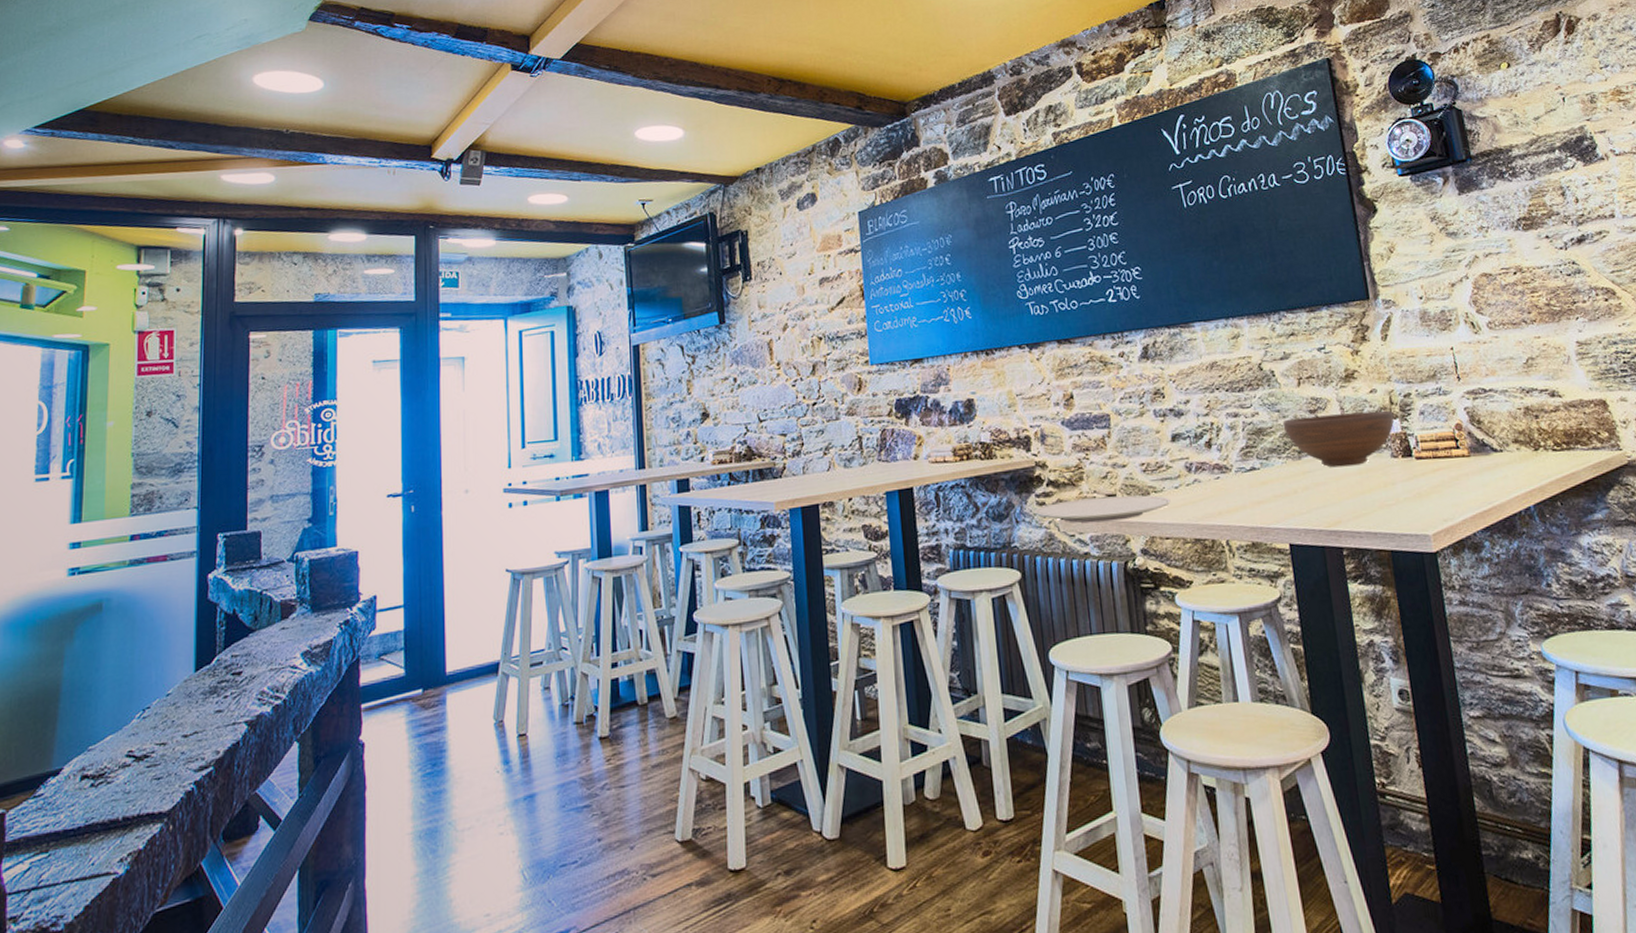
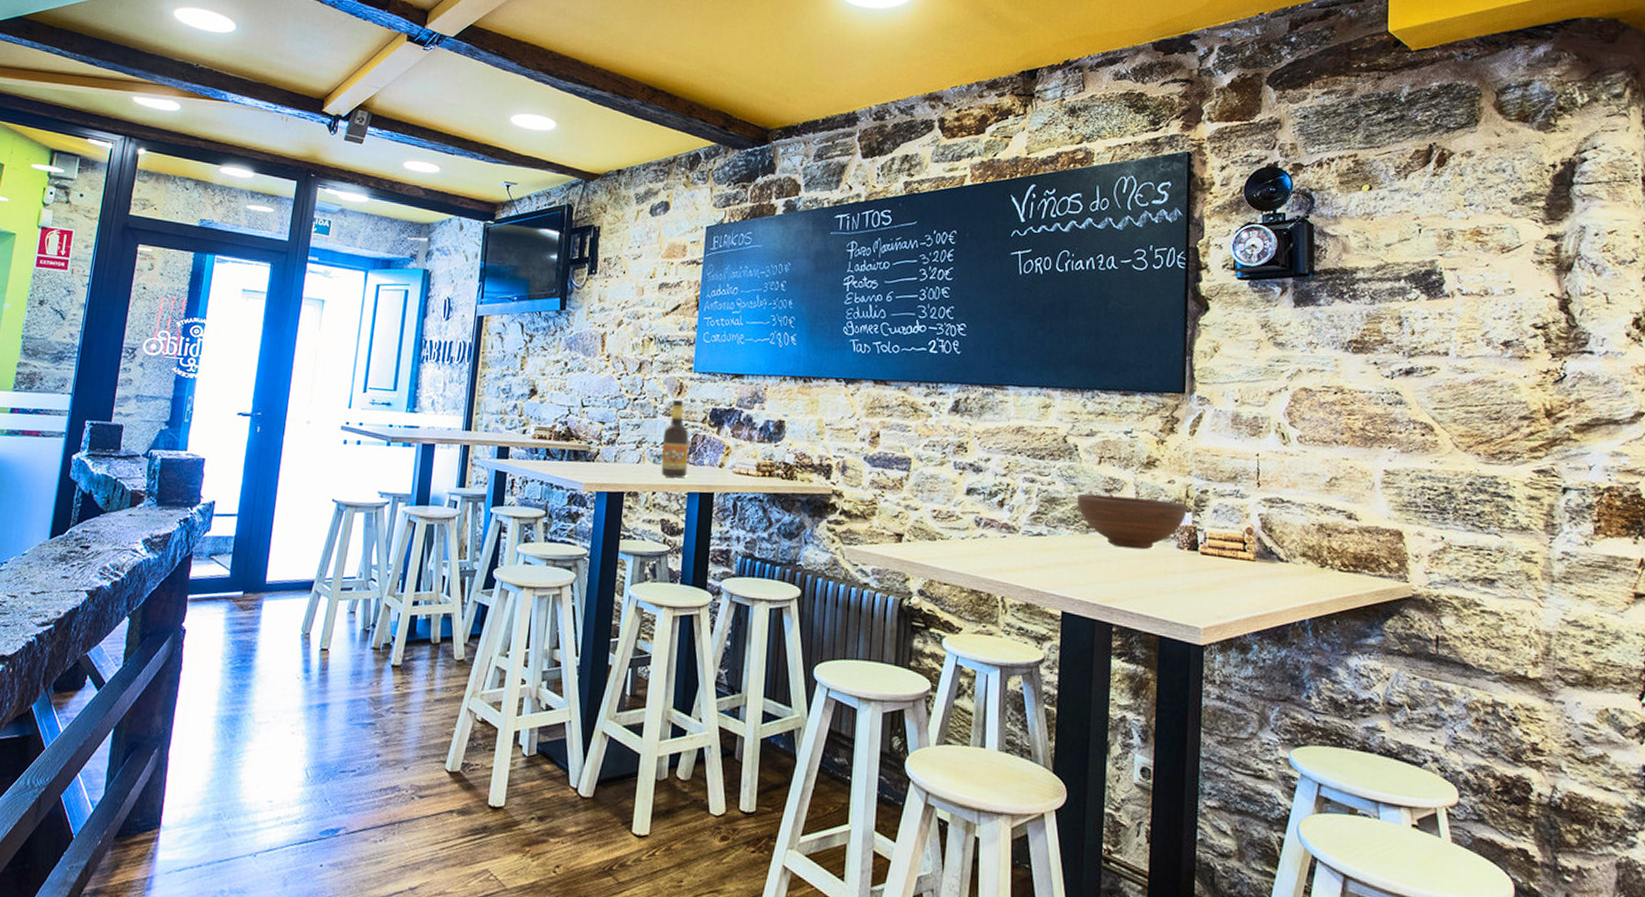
soda bottle: none [849,397,882,480] -> present [660,400,689,478]
plate: present [1033,495,1171,523] -> none [823,531,955,559]

